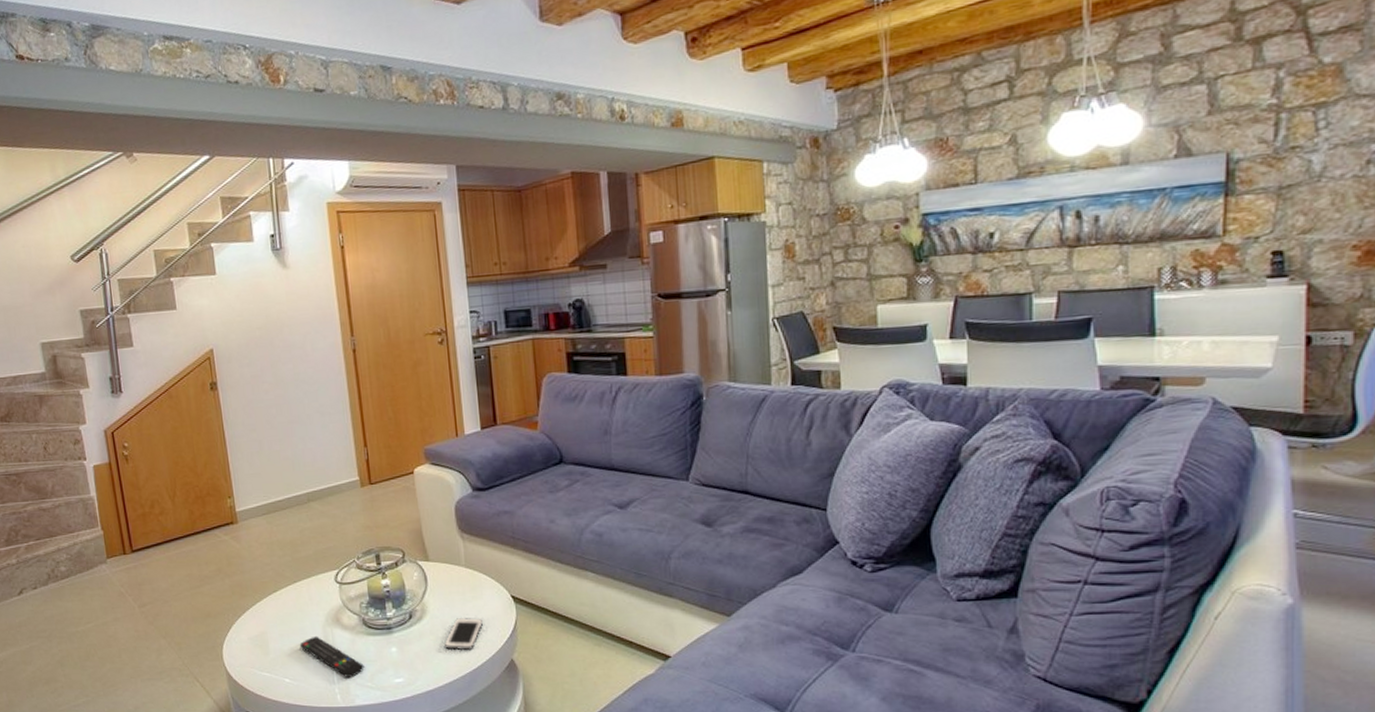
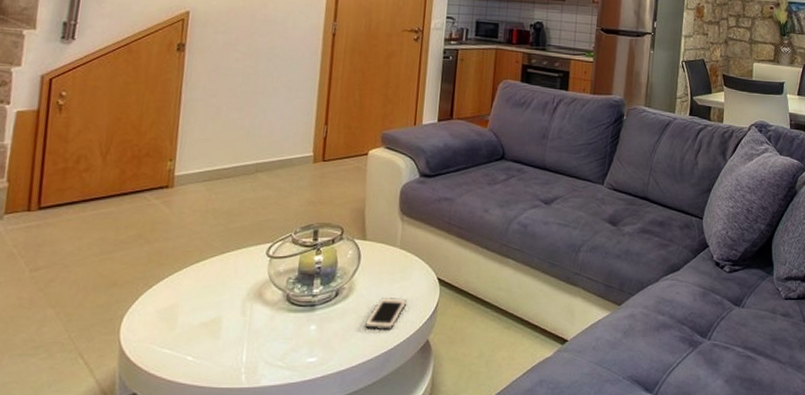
remote control: present [299,636,365,677] -> none [212,310,278,356]

